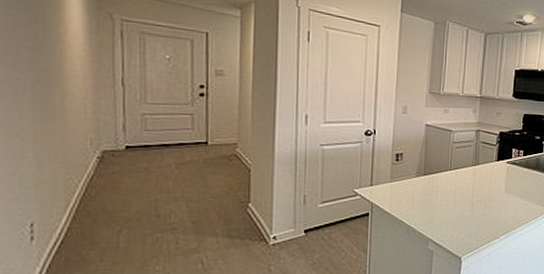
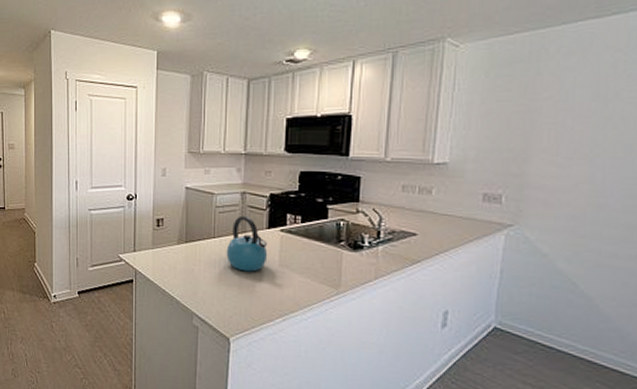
kettle: none [461,150,497,198] -> present [226,215,268,272]

